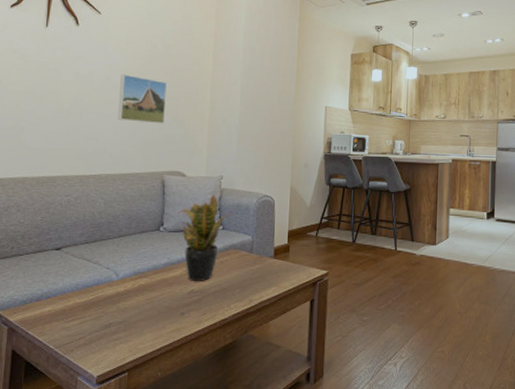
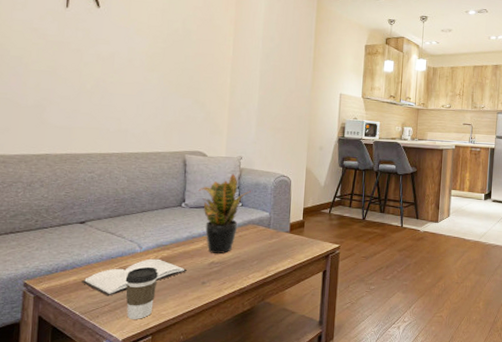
book: none [56,287,166,328] -> present [82,258,188,296]
coffee cup: none [101,296,135,354] -> present [125,266,158,319]
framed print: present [118,74,167,124] -> none [140,56,188,106]

